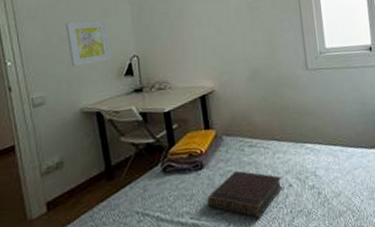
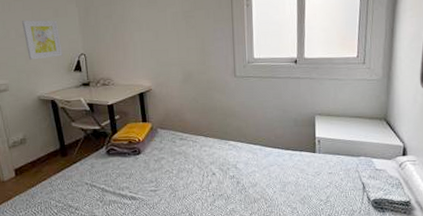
book: present [206,170,283,219] -> none [143,158,207,198]

